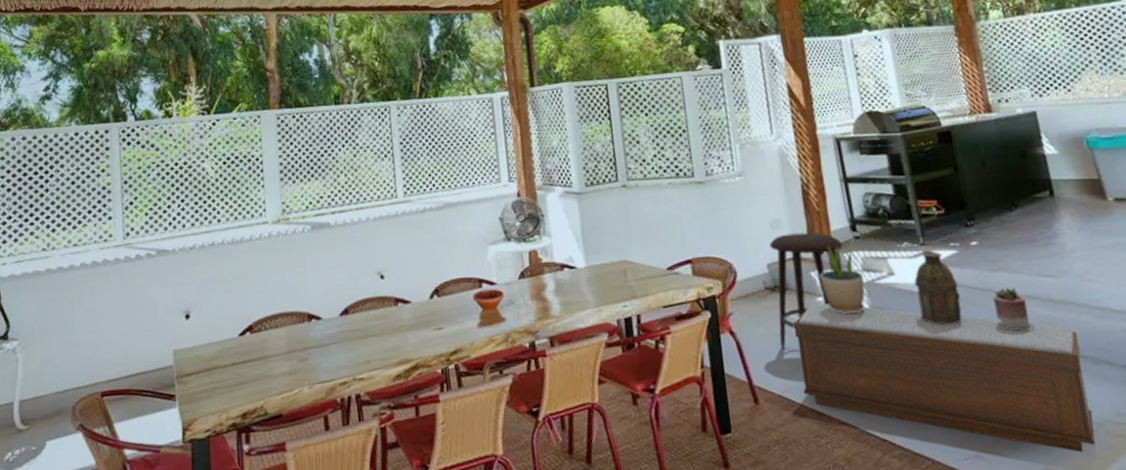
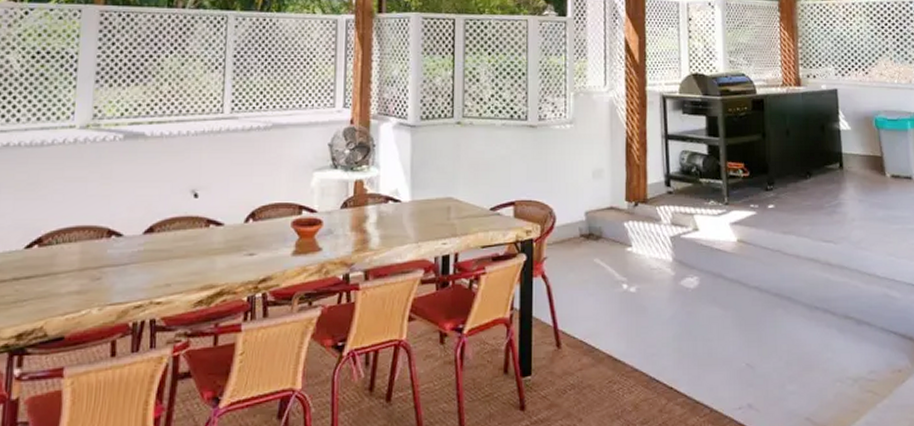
stool: present [769,232,843,350] -> none [588,184,656,296]
bench: present [794,303,1096,452] -> none [603,254,850,405]
potted plant: present [820,238,866,314] -> none [632,193,672,266]
lantern: present [914,251,962,326] -> none [715,210,754,282]
succulent planter: present [993,287,1036,331] -> none [779,250,813,291]

